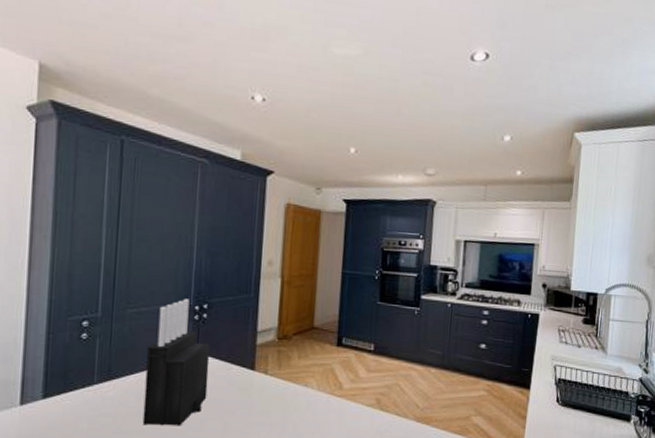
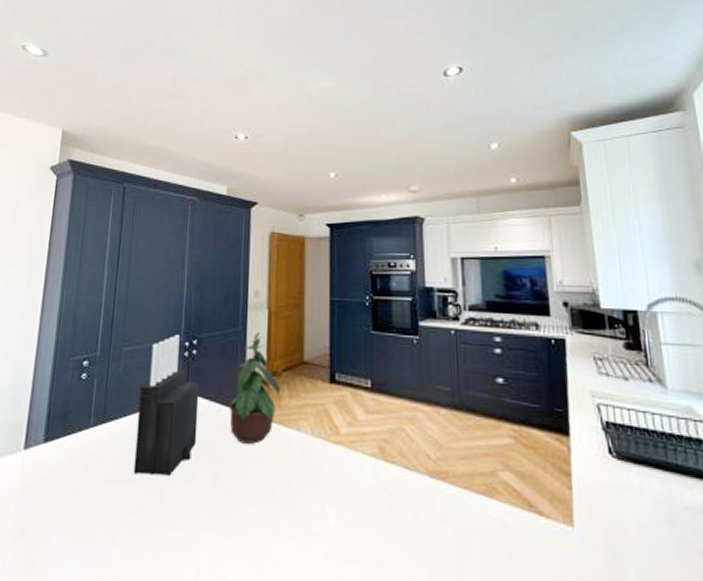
potted plant: none [240,299,290,398] -> present [230,332,280,444]

